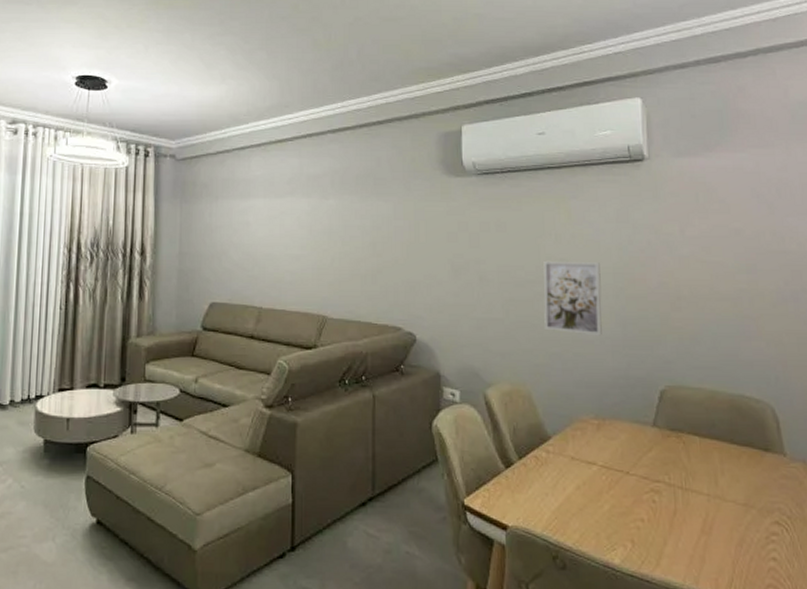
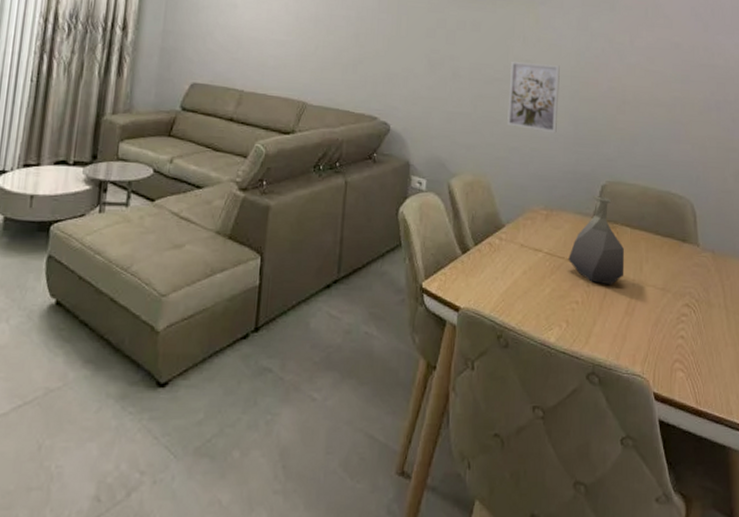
vase: none [628,402,697,501] -> present [568,196,625,286]

